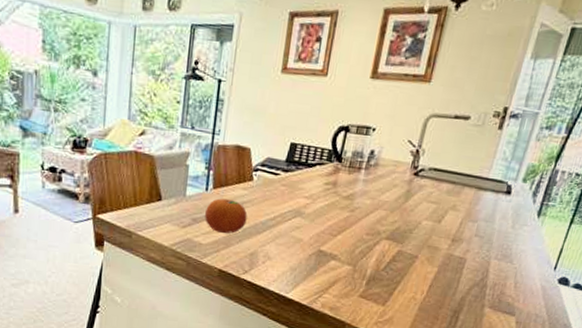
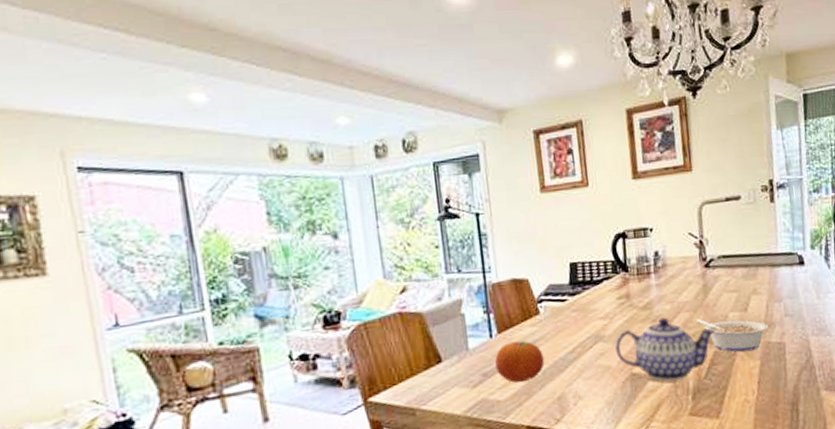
teapot: none [310,209,405,266] -> present [615,317,715,382]
legume: none [390,219,456,258] -> present [696,319,769,352]

